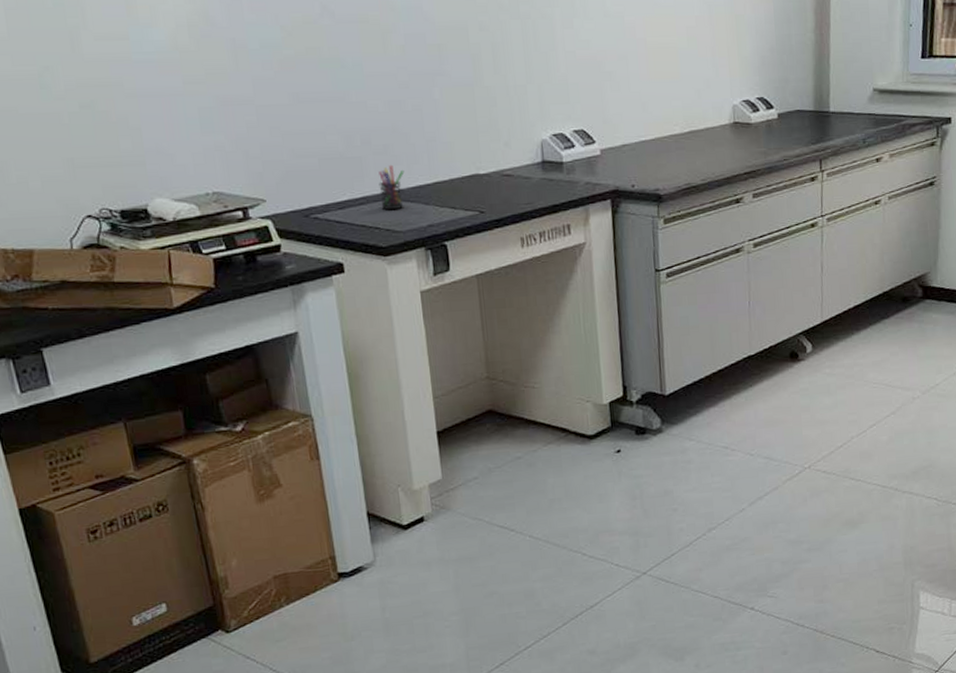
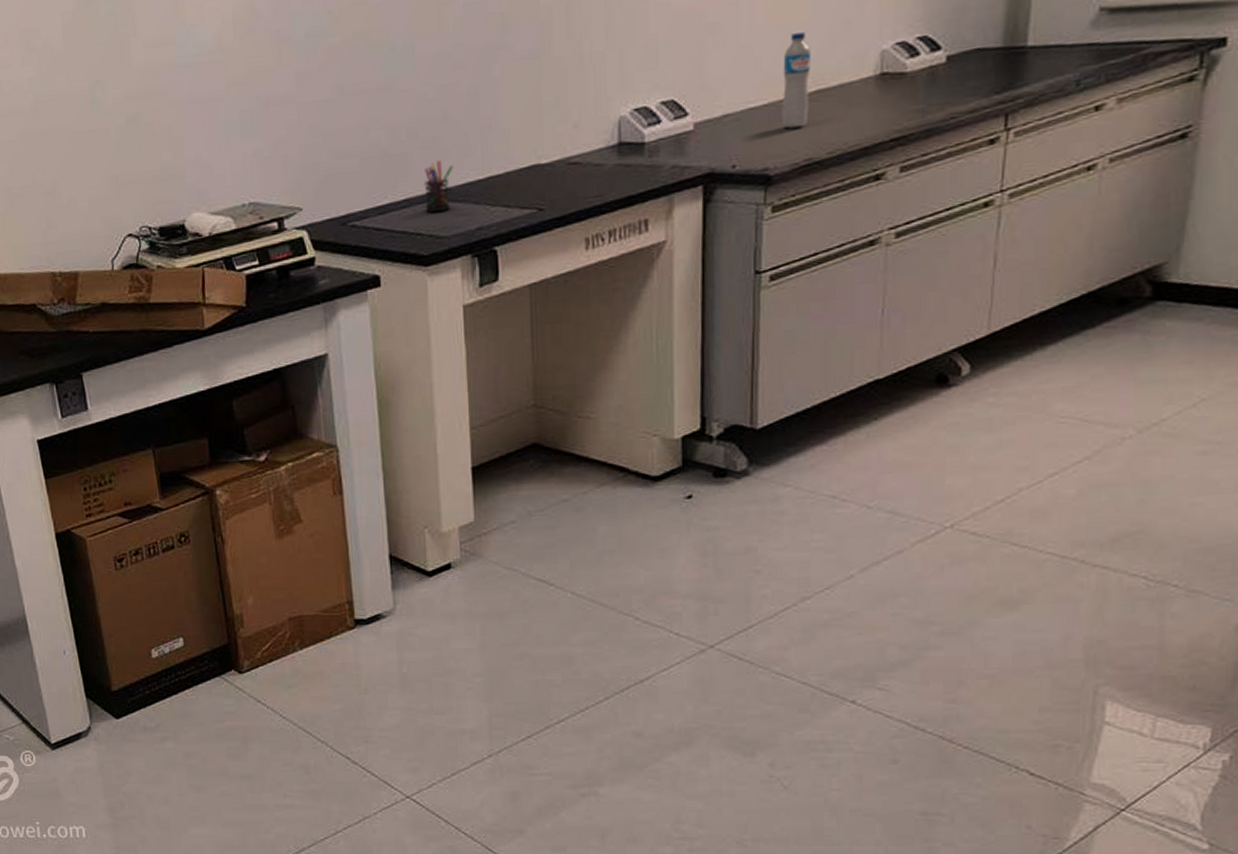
water bottle: none [663,86,685,159] -> present [781,32,810,129]

